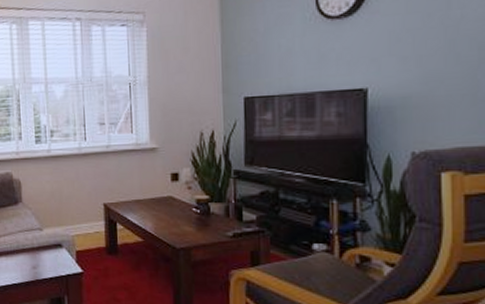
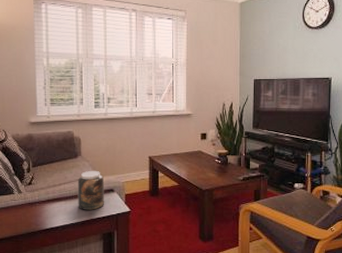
jar: none [19,220,52,269] -> present [77,170,105,210]

